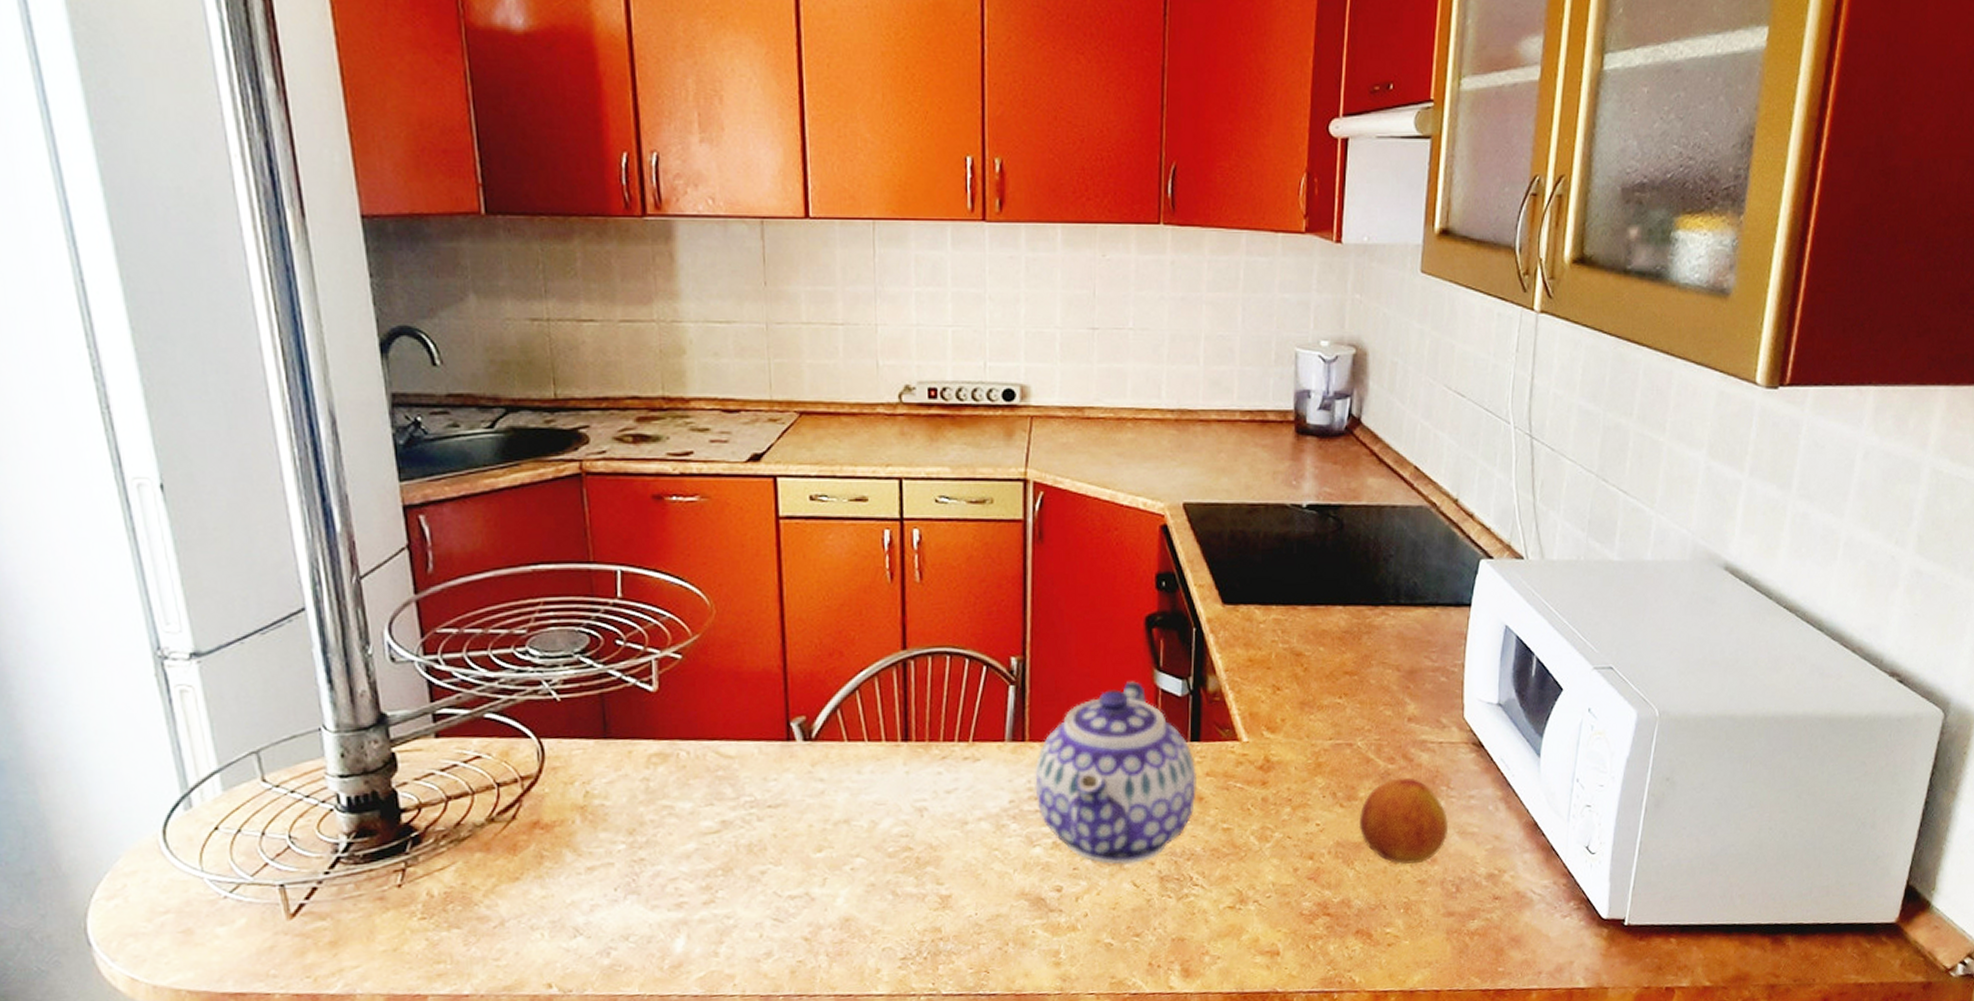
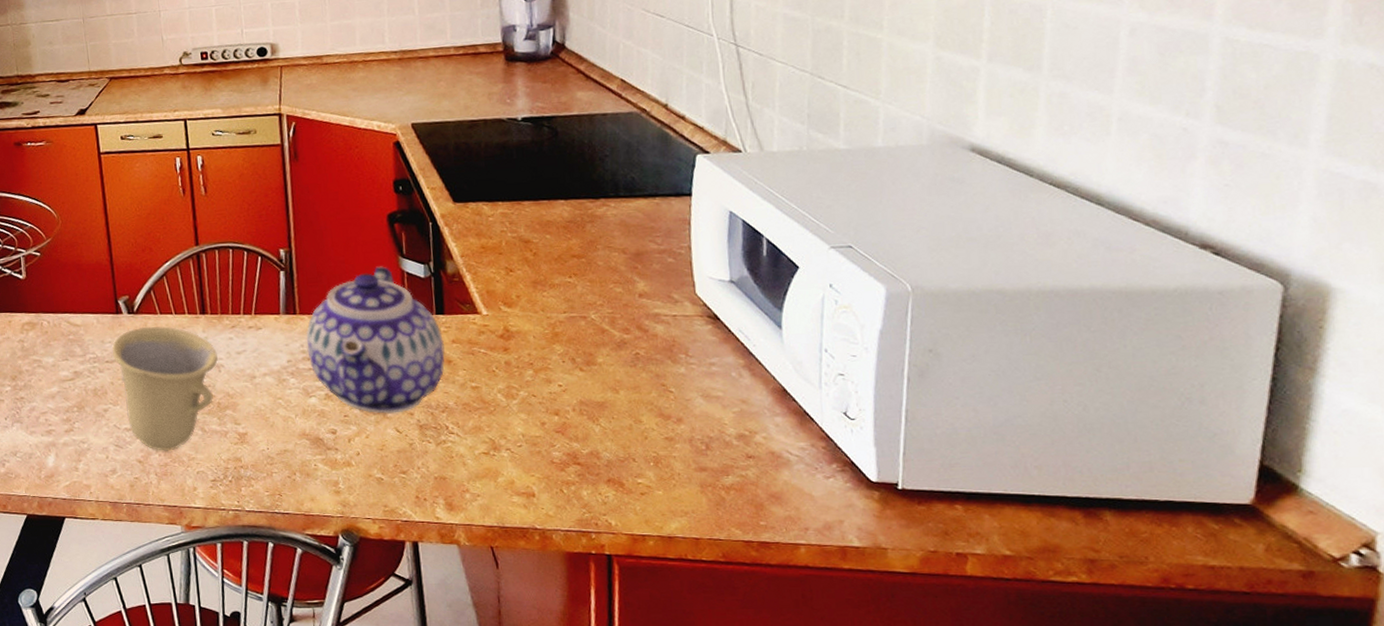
cup: none [777,758,920,924] -> present [111,326,218,451]
fruit: present [1359,777,1448,865] -> none [600,346,691,423]

